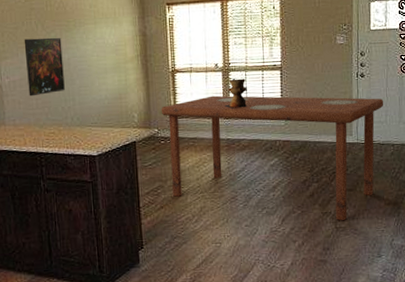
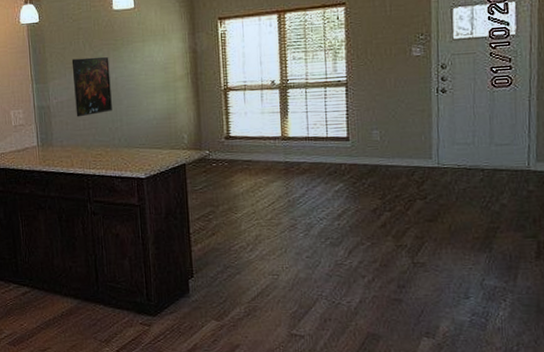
table: present [161,95,384,220] -> none [212,114,471,255]
ceramic vessel: present [224,78,247,109] -> none [282,96,308,129]

